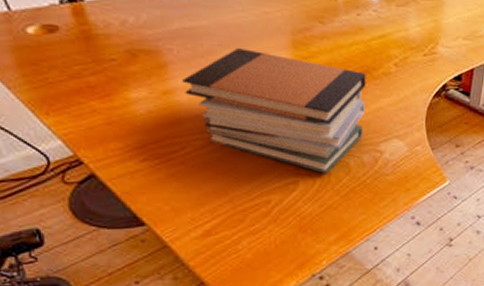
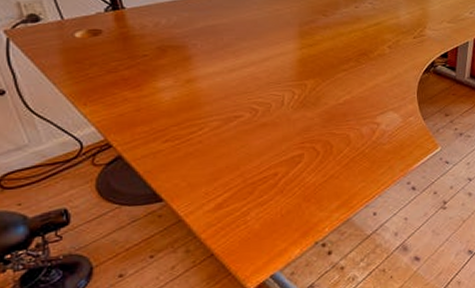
book stack: present [182,47,366,174] -> none [204,39,364,146]

